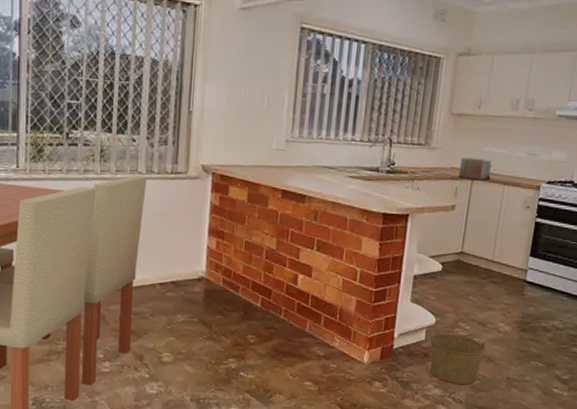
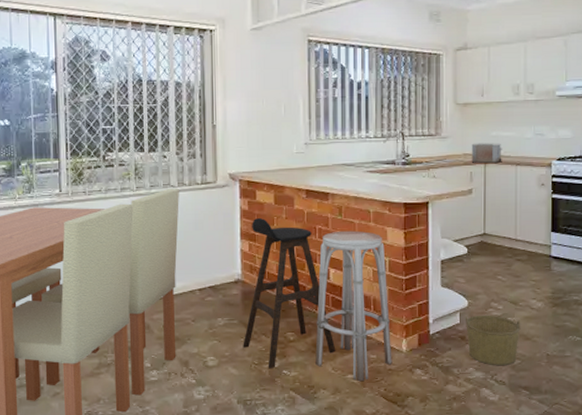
bar stool: none [201,214,296,370] -> present [243,217,336,369]
bar stool: none [274,236,358,390] -> present [315,230,392,382]

